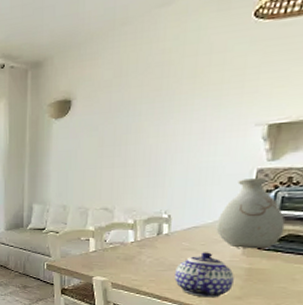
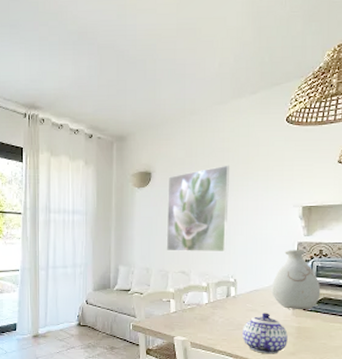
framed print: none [86,81,170,187] -> present [166,165,229,253]

